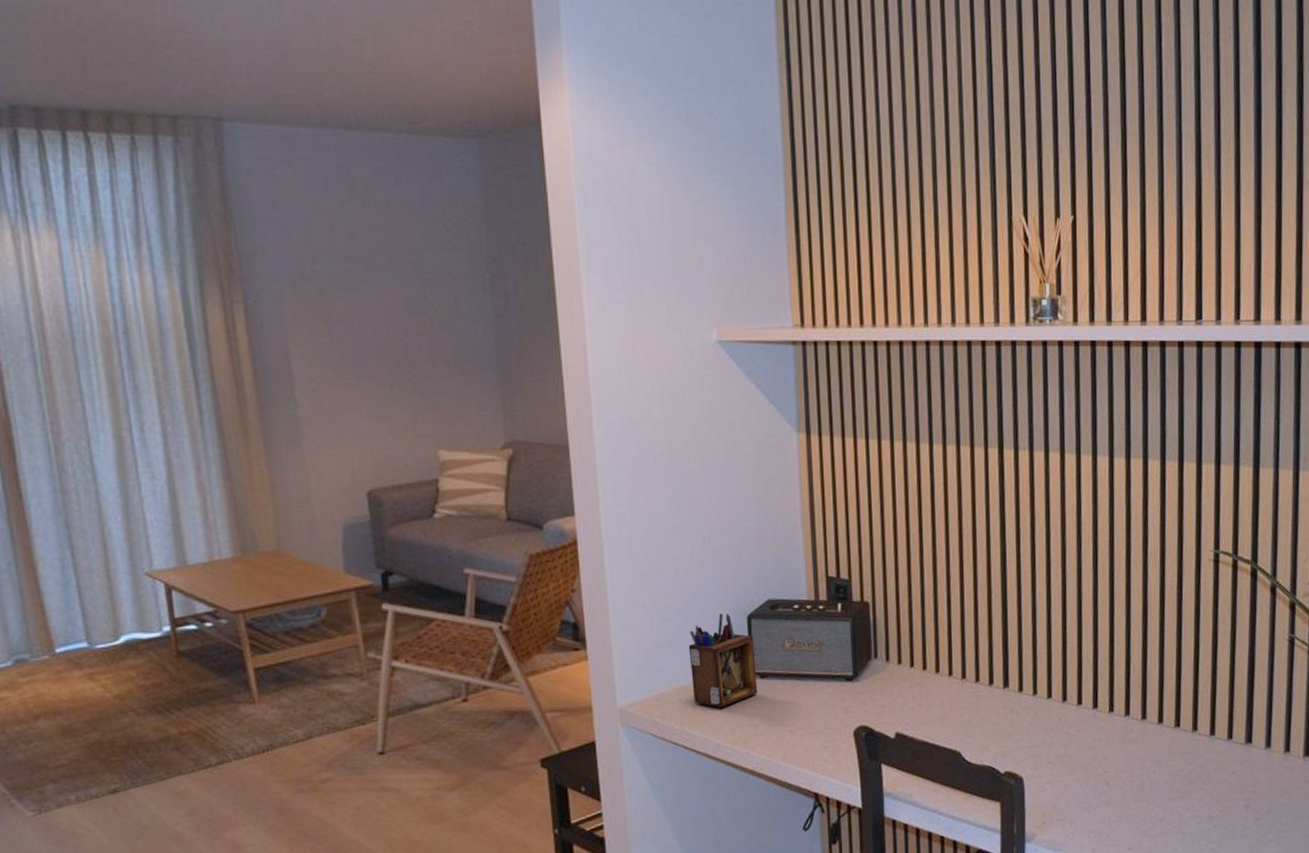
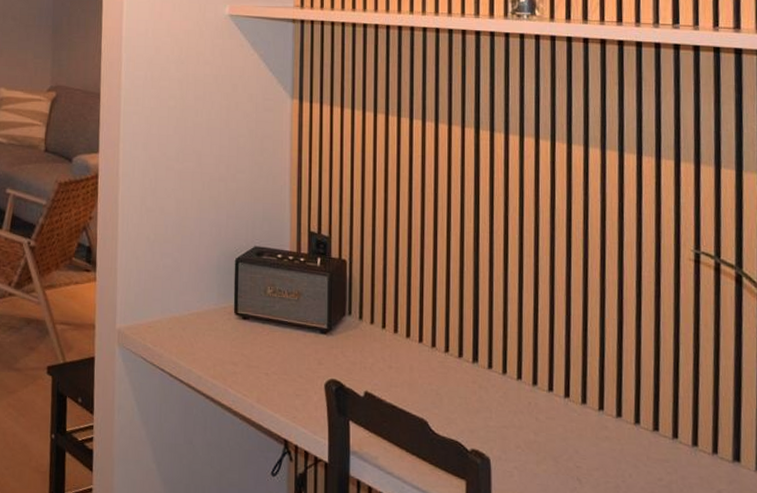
desk organizer: present [688,613,758,708] -> none [182,254,240,342]

